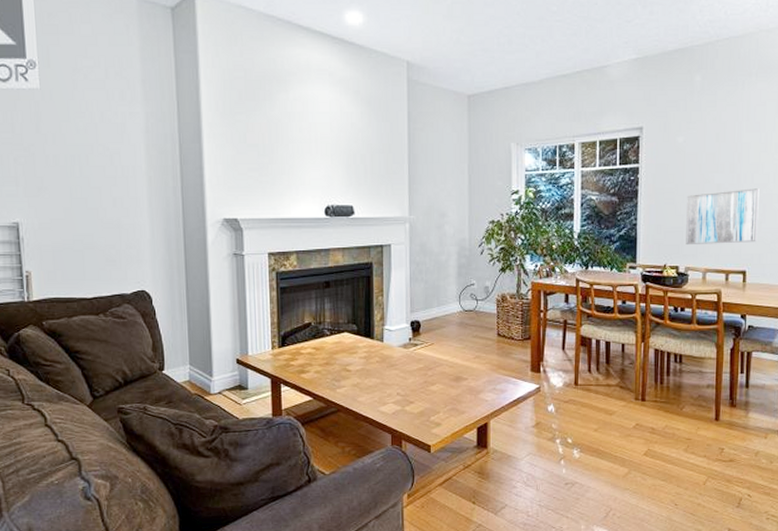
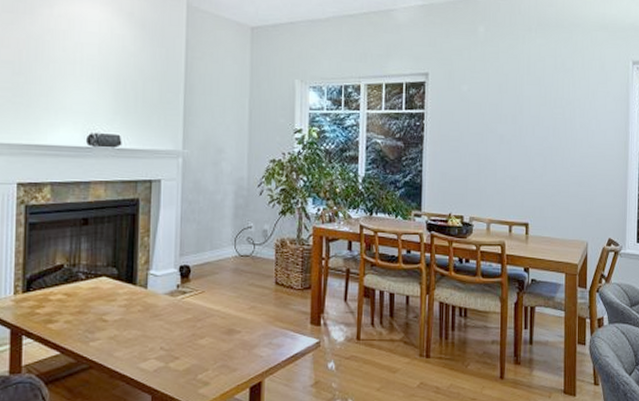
wall art: present [686,188,759,246] -> none [470,141,540,195]

